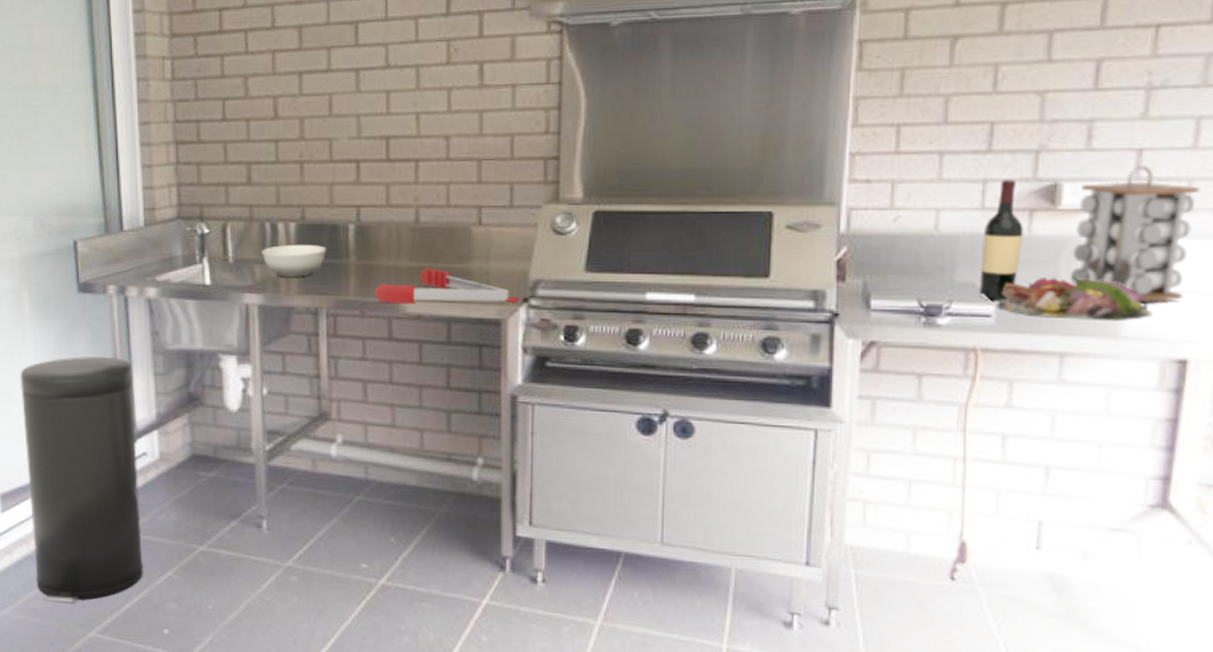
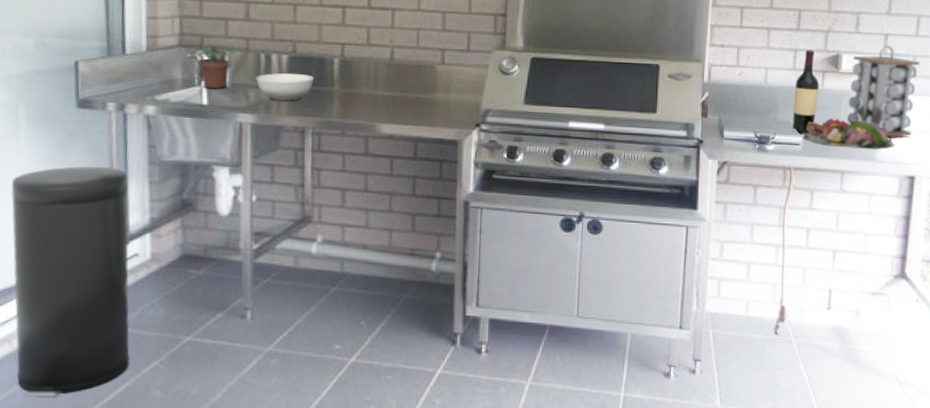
potted plant: none [191,214,237,267] -> present [192,44,235,90]
tongs: present [374,269,518,304] -> none [354,97,472,128]

